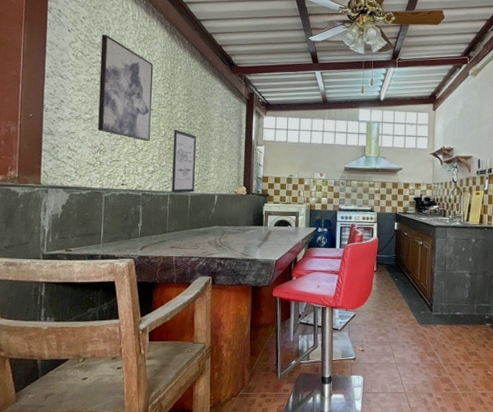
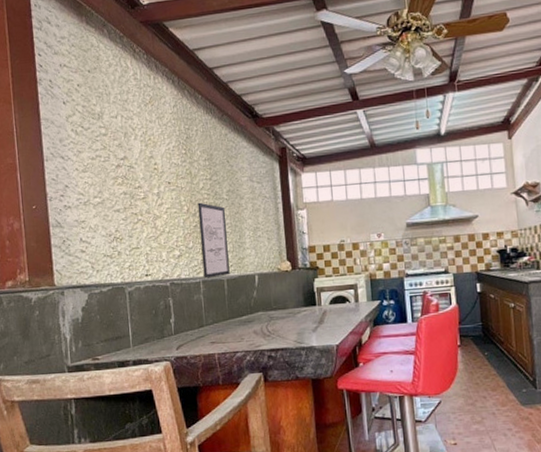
wall art: present [98,34,154,141] -> none [101,101,171,221]

